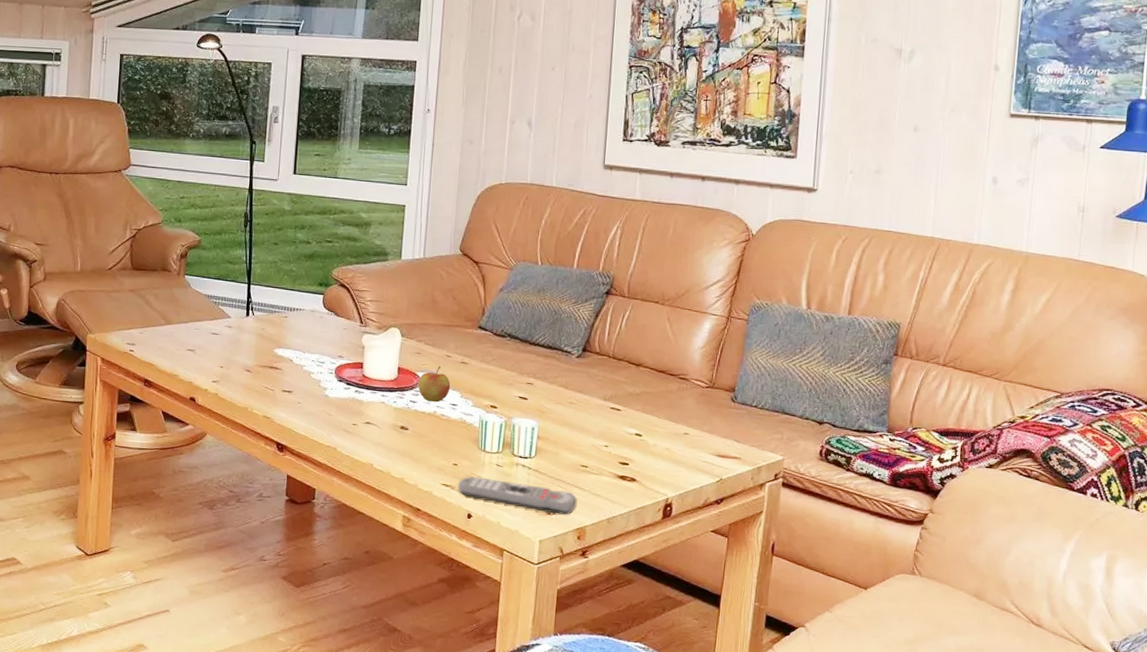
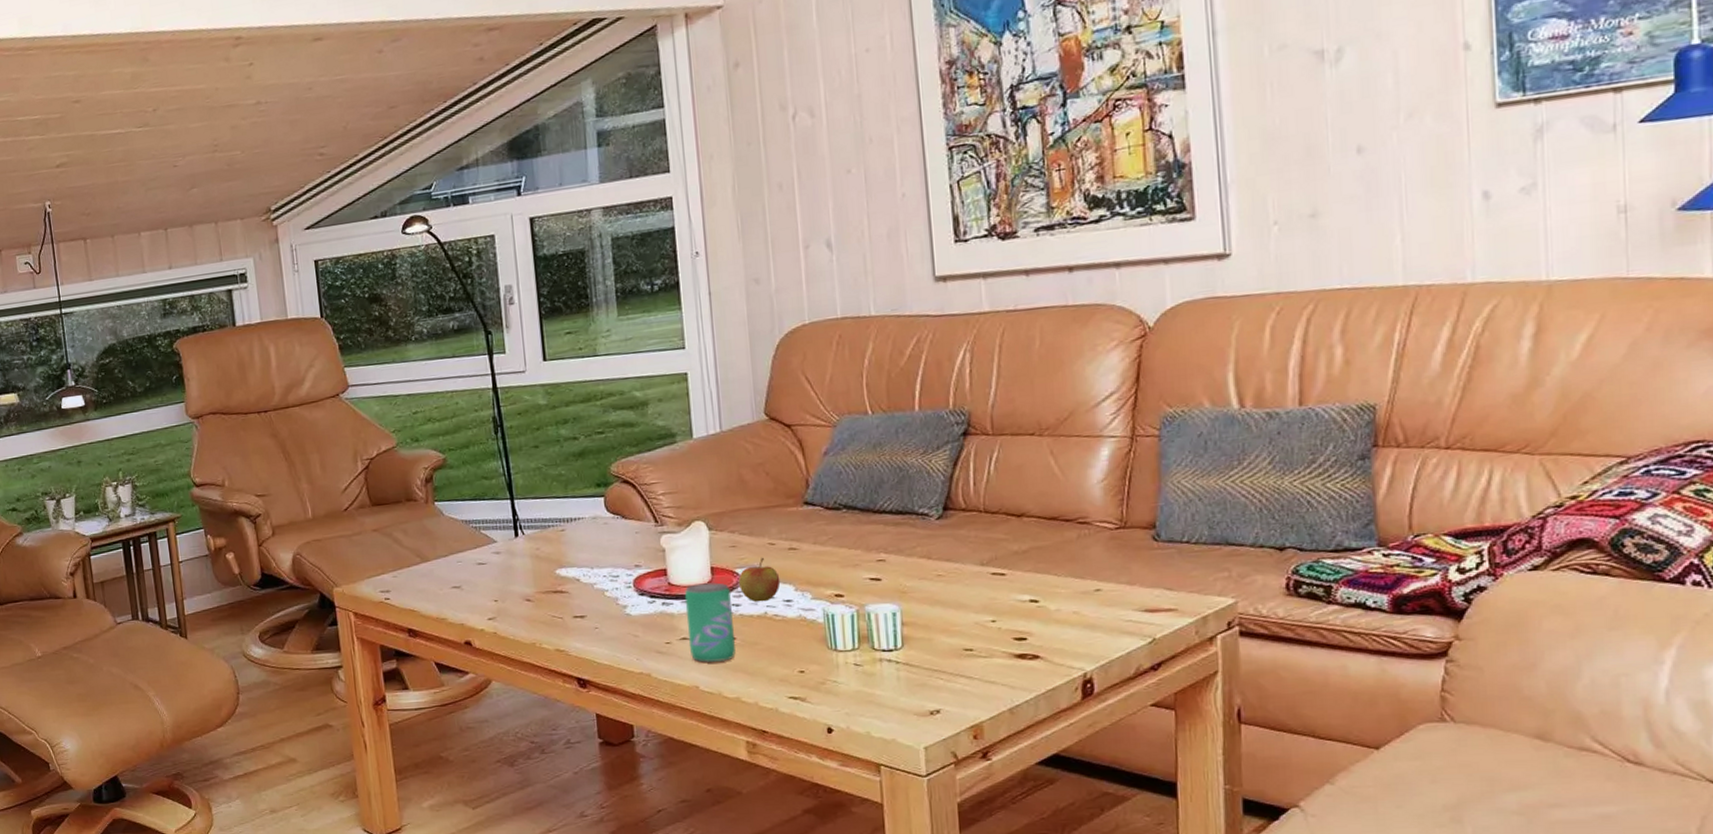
beverage can: none [370,379,410,447] -> present [684,582,736,663]
remote control: present [457,476,577,515] -> none [808,681,966,713]

